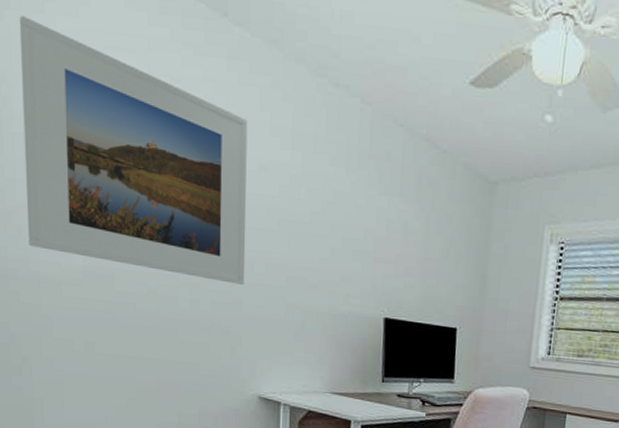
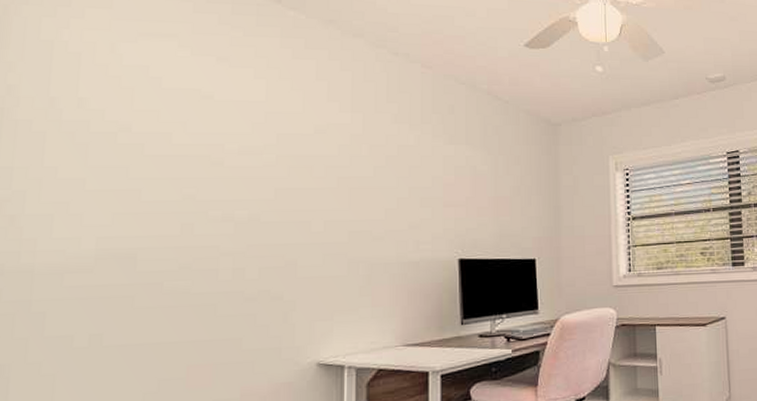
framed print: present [19,14,248,285] -> none [23,9,303,246]

